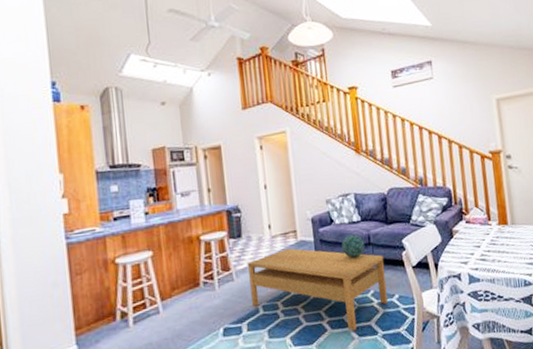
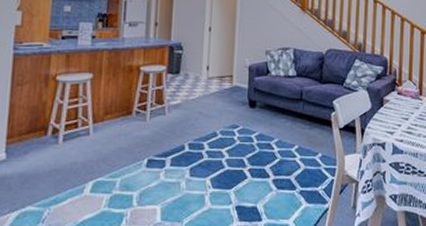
coffee table: present [247,248,388,331] -> none [179,91,313,182]
decorative sphere: present [341,234,365,258] -> none [274,87,297,110]

